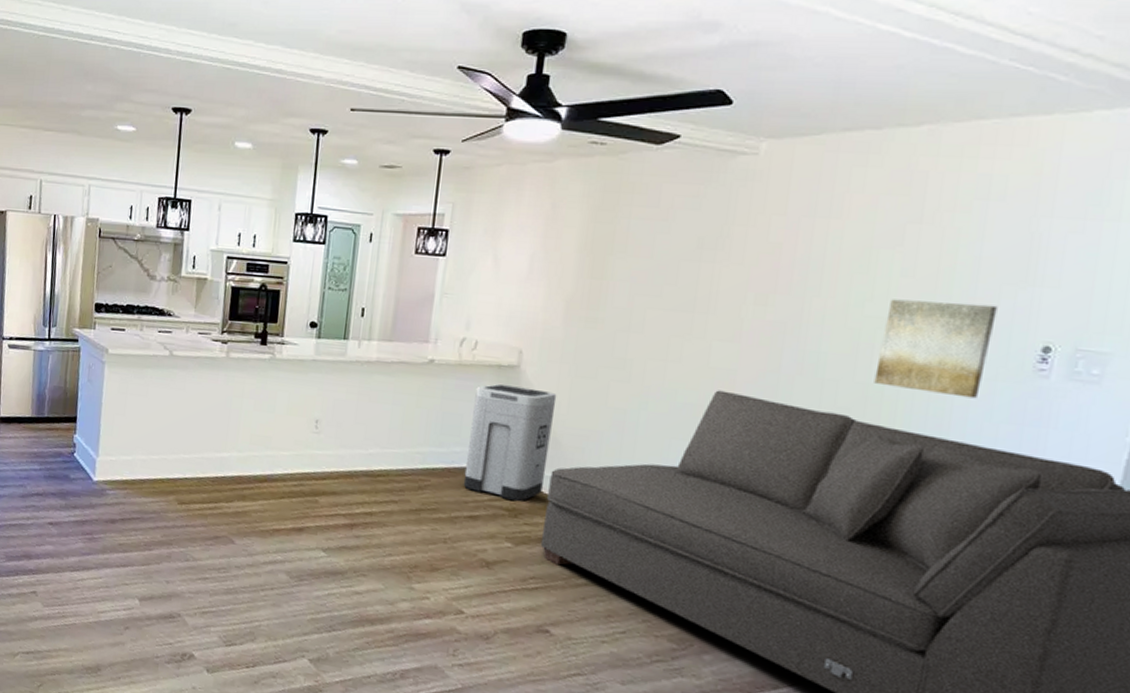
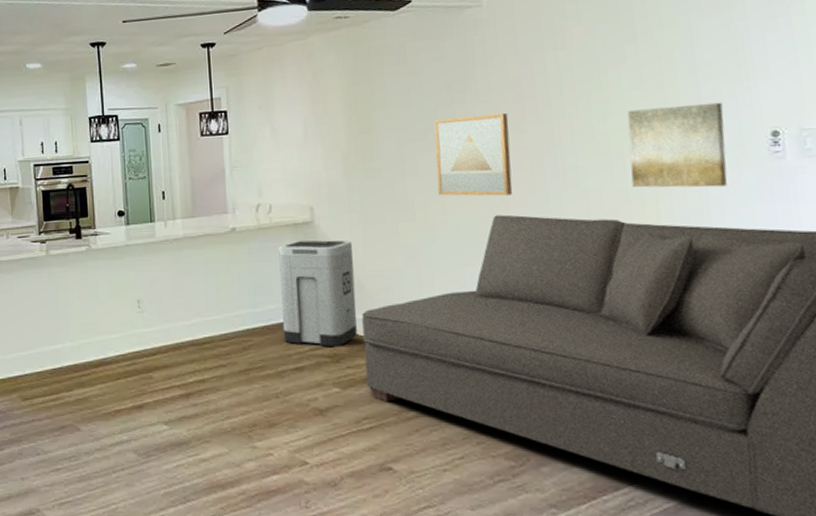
wall art: none [661,276,758,371] -> present [434,112,513,196]

